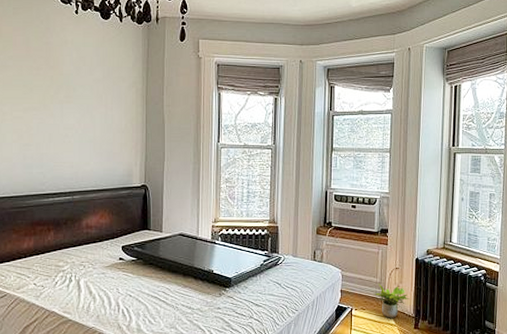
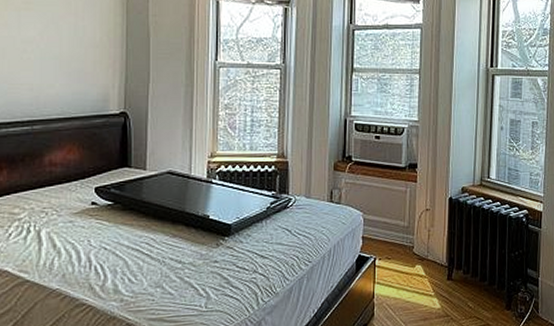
potted plant: present [373,283,410,318] -> none [400,227,442,268]

